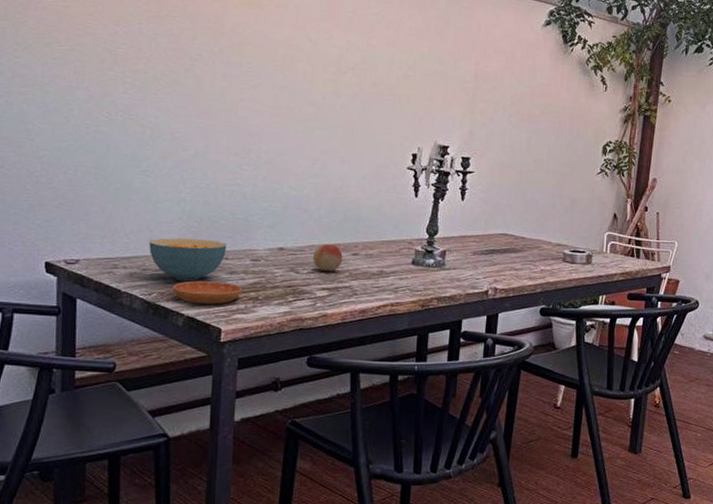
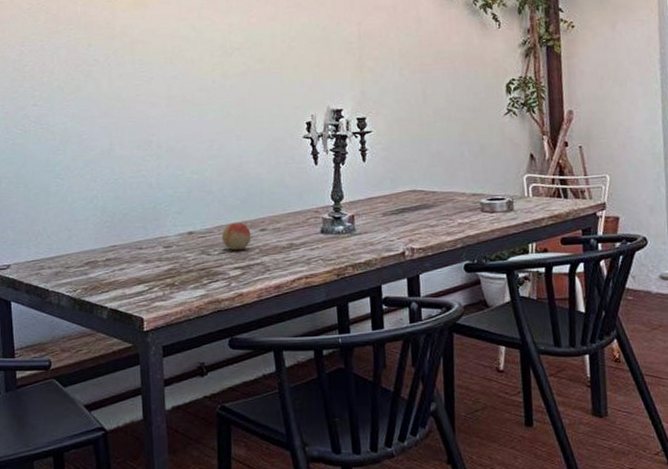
cereal bowl: present [149,238,227,282] -> none [69,232,140,275]
saucer: present [172,280,243,305] -> none [94,271,159,296]

